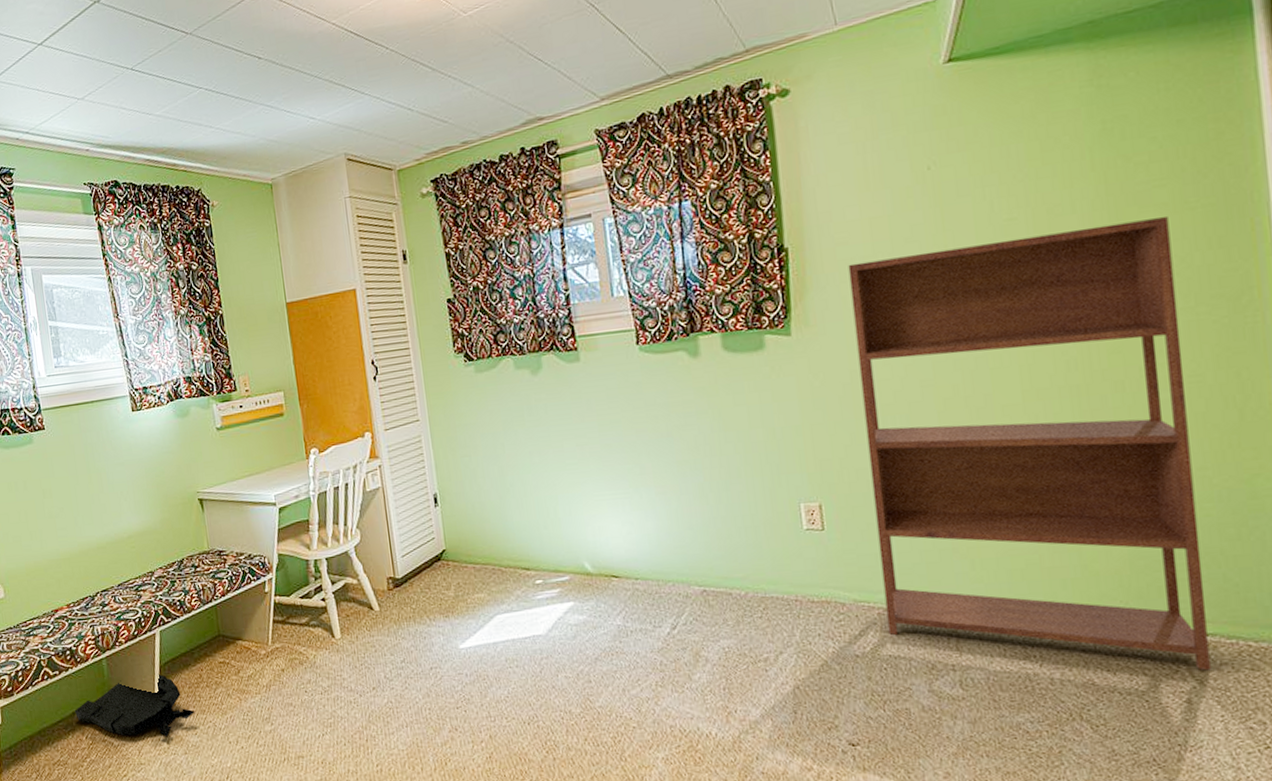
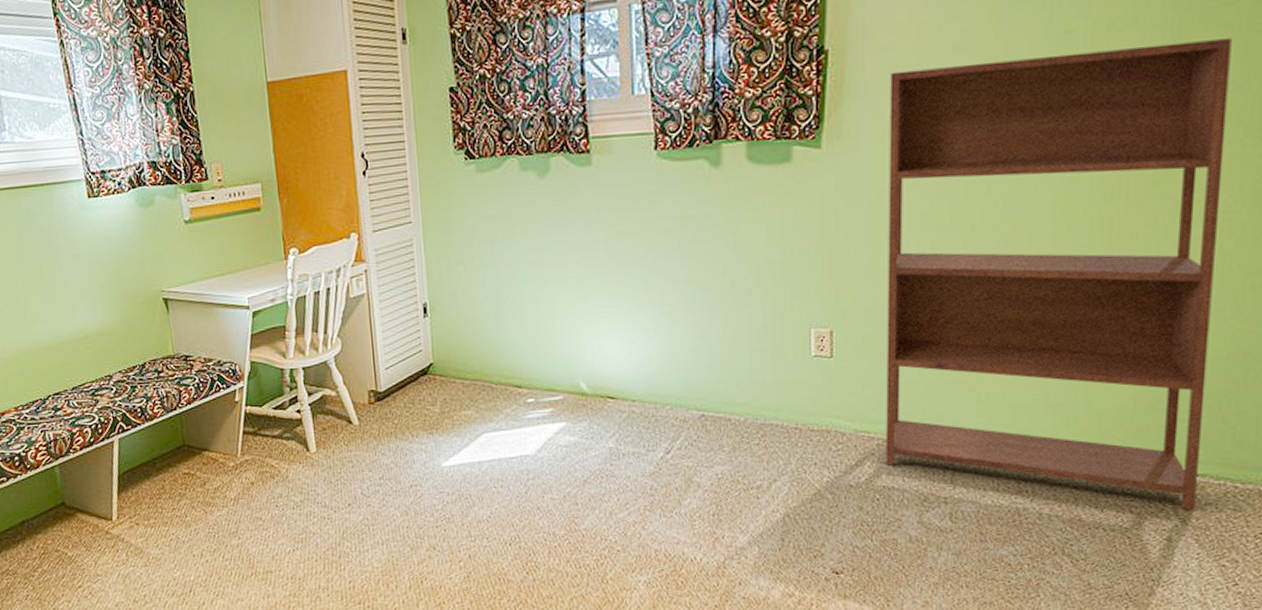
backpack: present [75,673,195,737] -> none [25,483,157,549]

